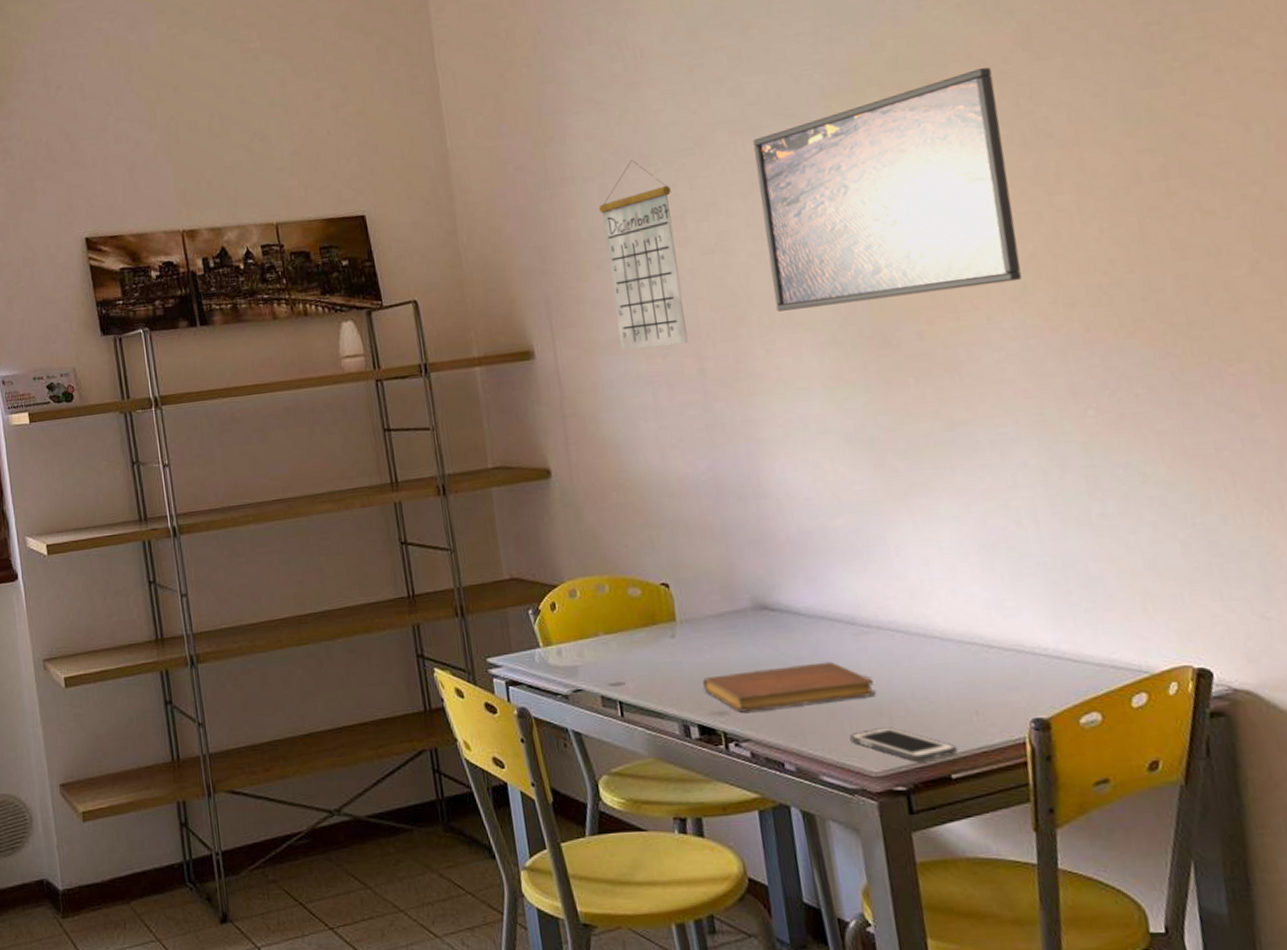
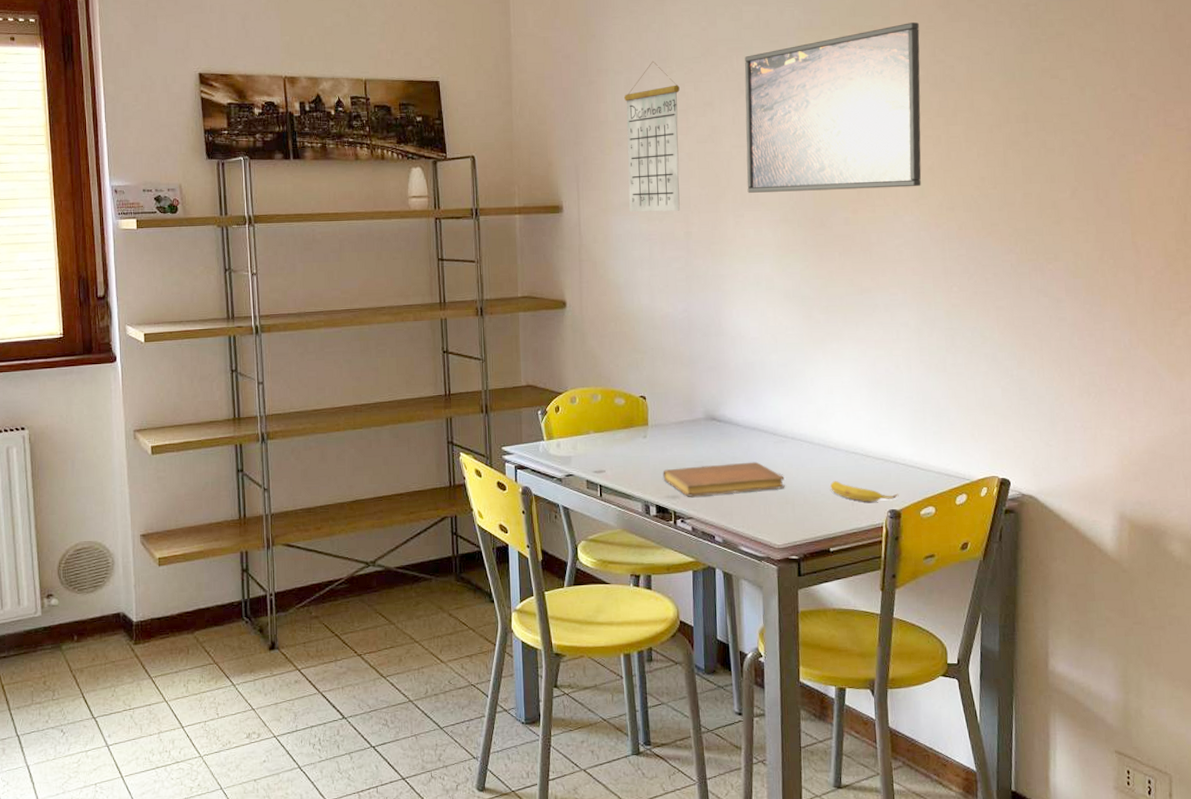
cell phone: present [849,727,958,761] -> none [763,512,836,538]
banana: none [940,682,1045,710] -> present [829,481,899,502]

